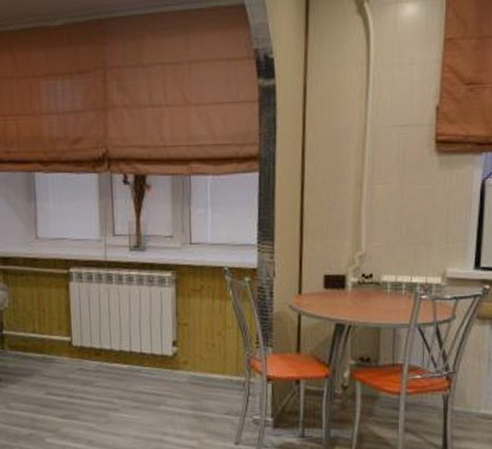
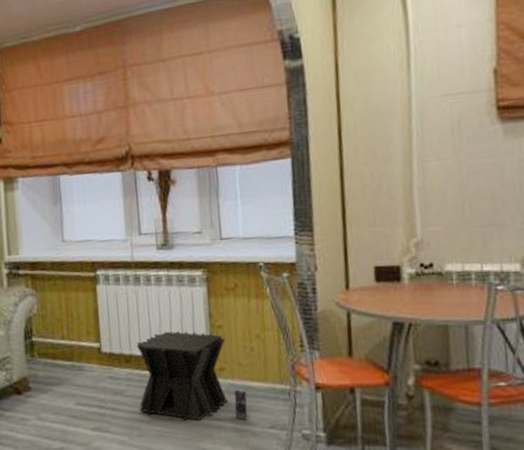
side table: none [106,327,207,408] -> present [136,330,249,421]

